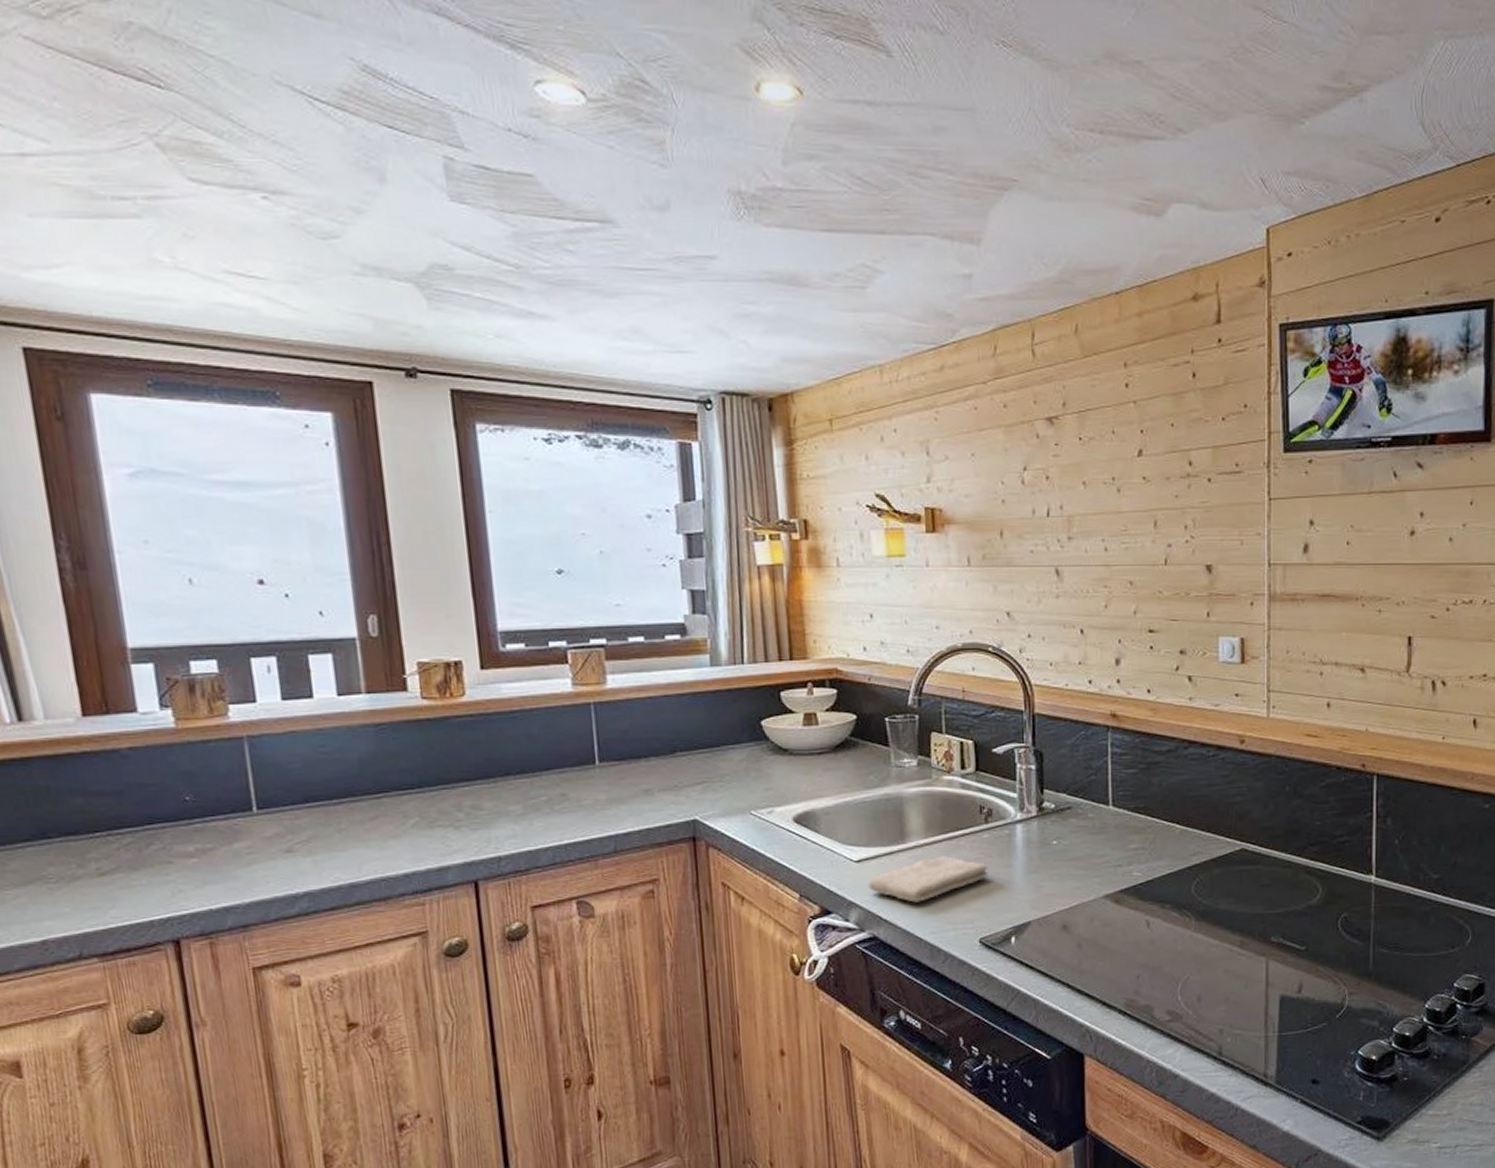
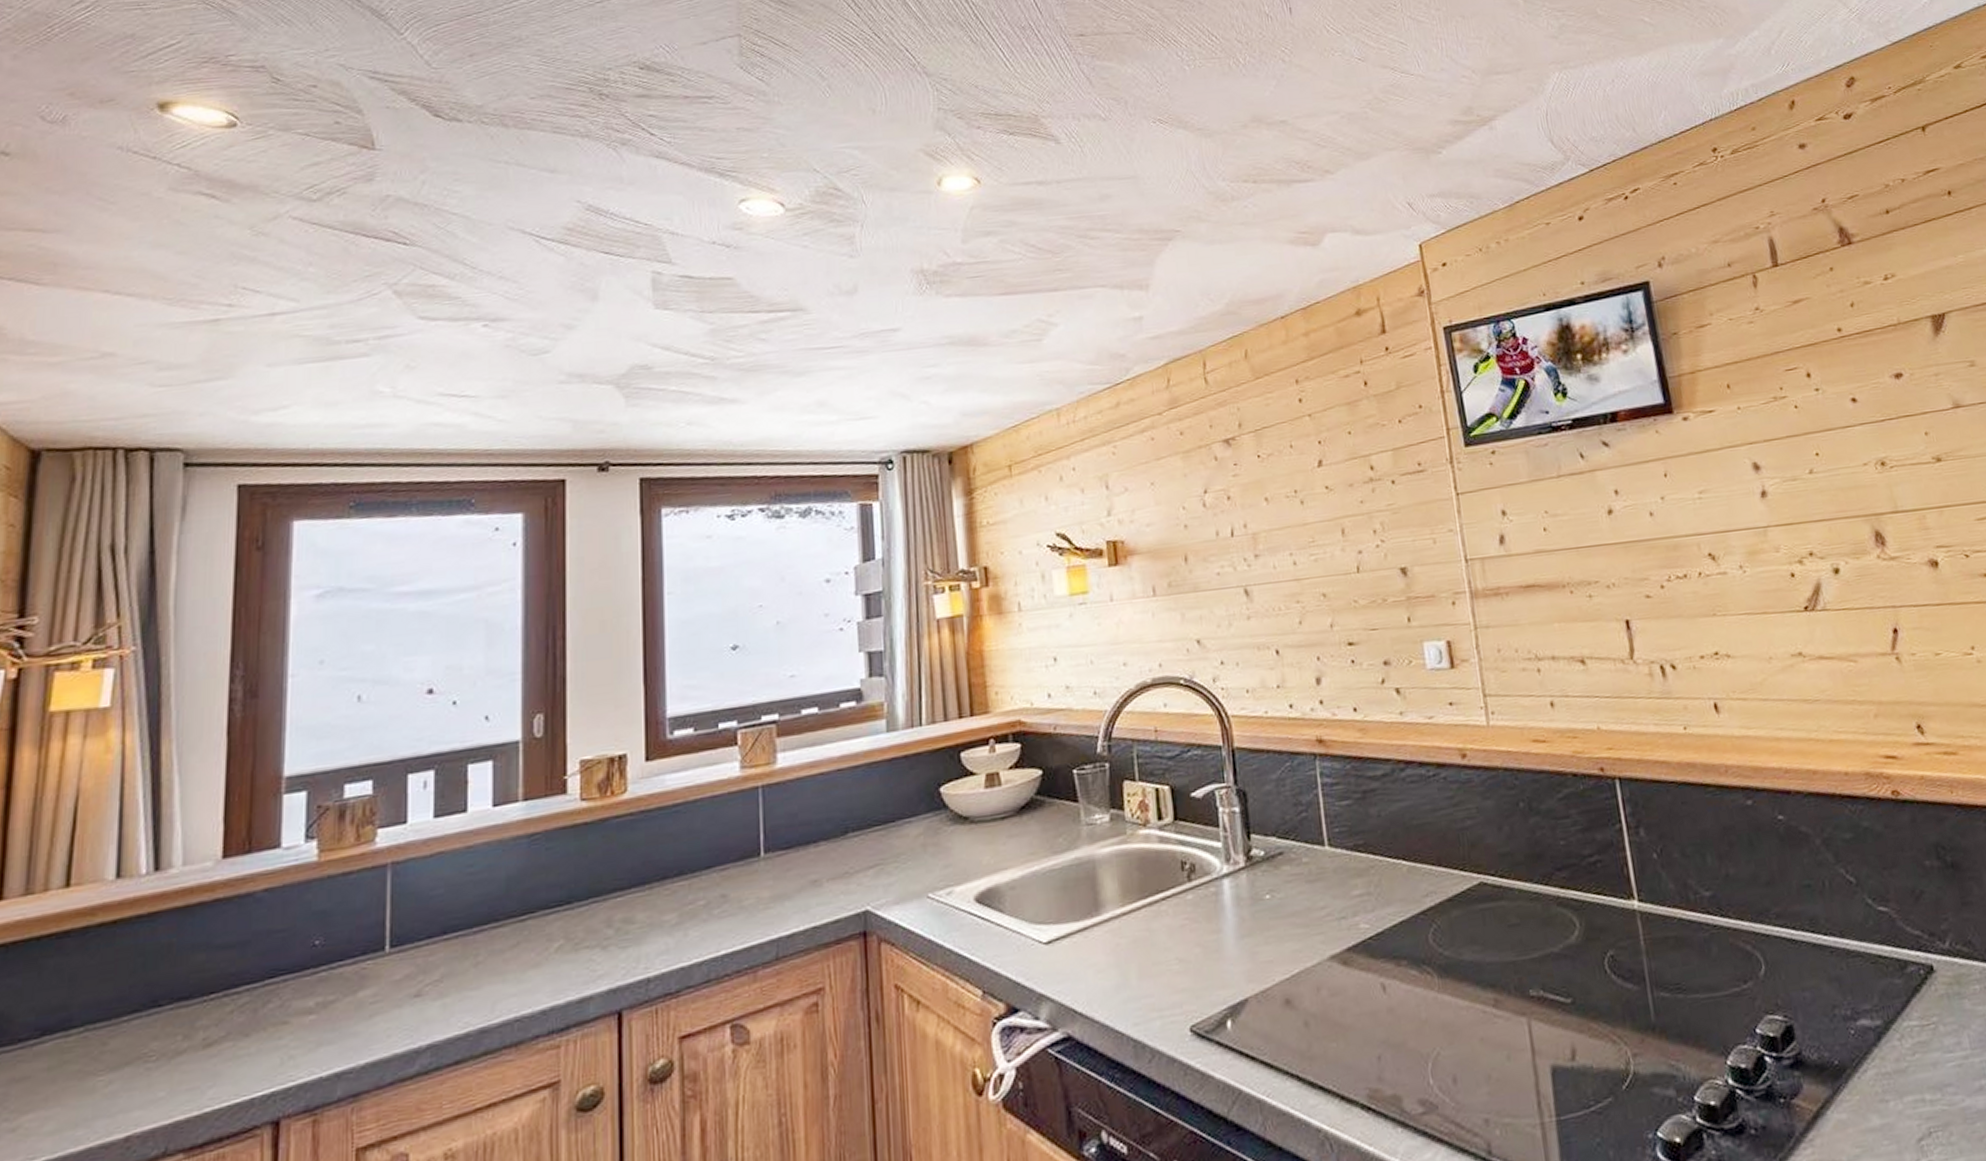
washcloth: present [868,856,989,903] -> none [1060,925,1196,988]

